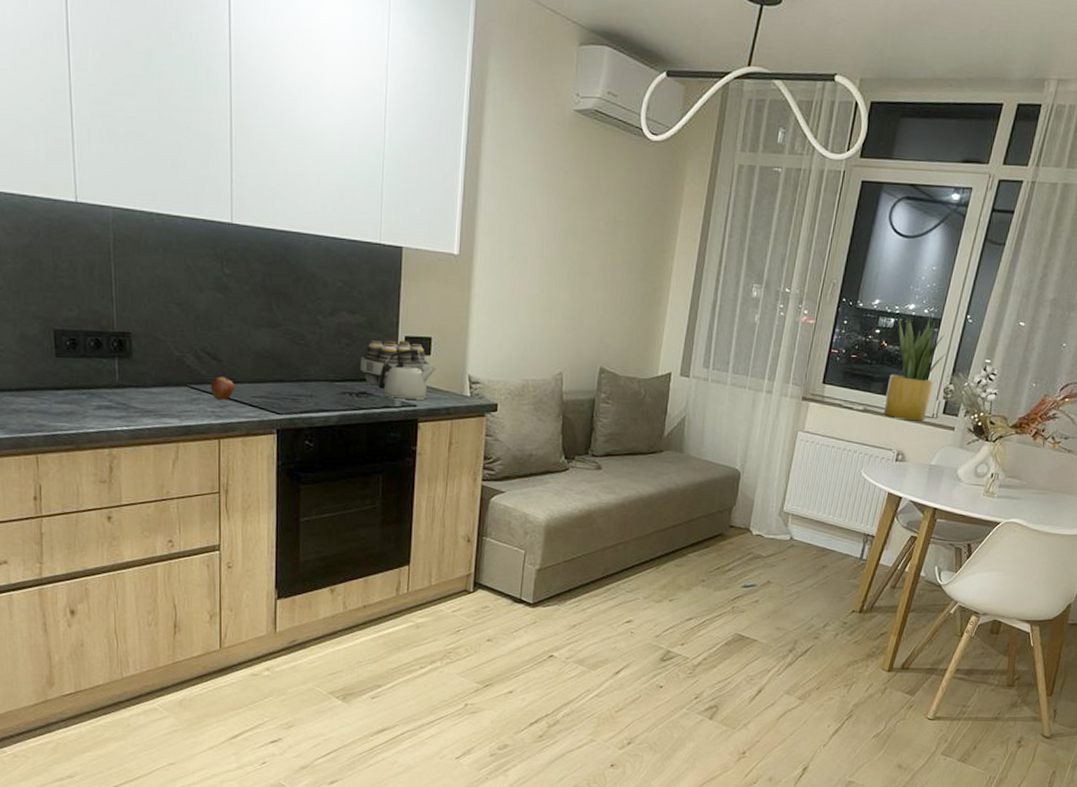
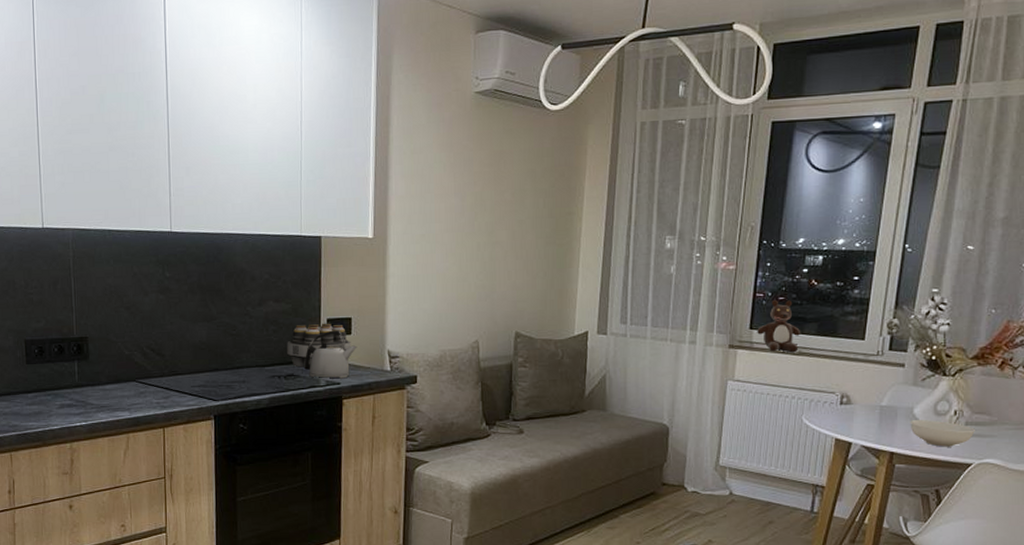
fruit: present [210,376,235,400] -> none [155,369,177,392]
stuffed animal: none [829,356,868,410] -> present [757,299,801,353]
planter: present [883,316,950,421] -> none [820,249,889,360]
bowl: none [953,480,1007,506] -> present [910,420,975,447]

